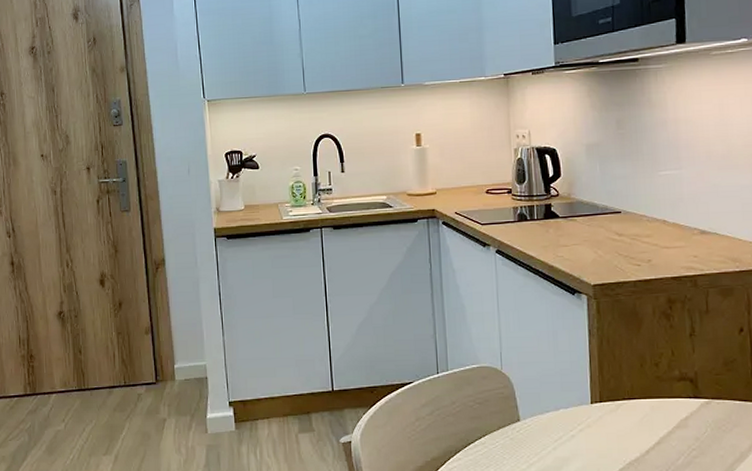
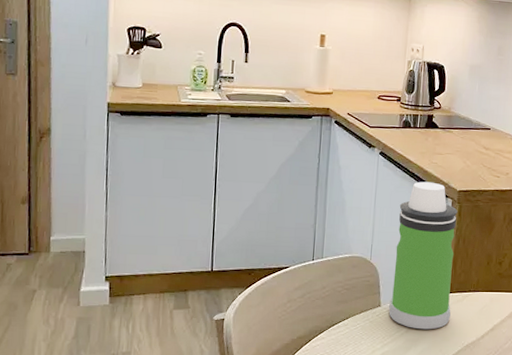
water bottle: none [526,278,605,446] -> present [389,181,458,330]

